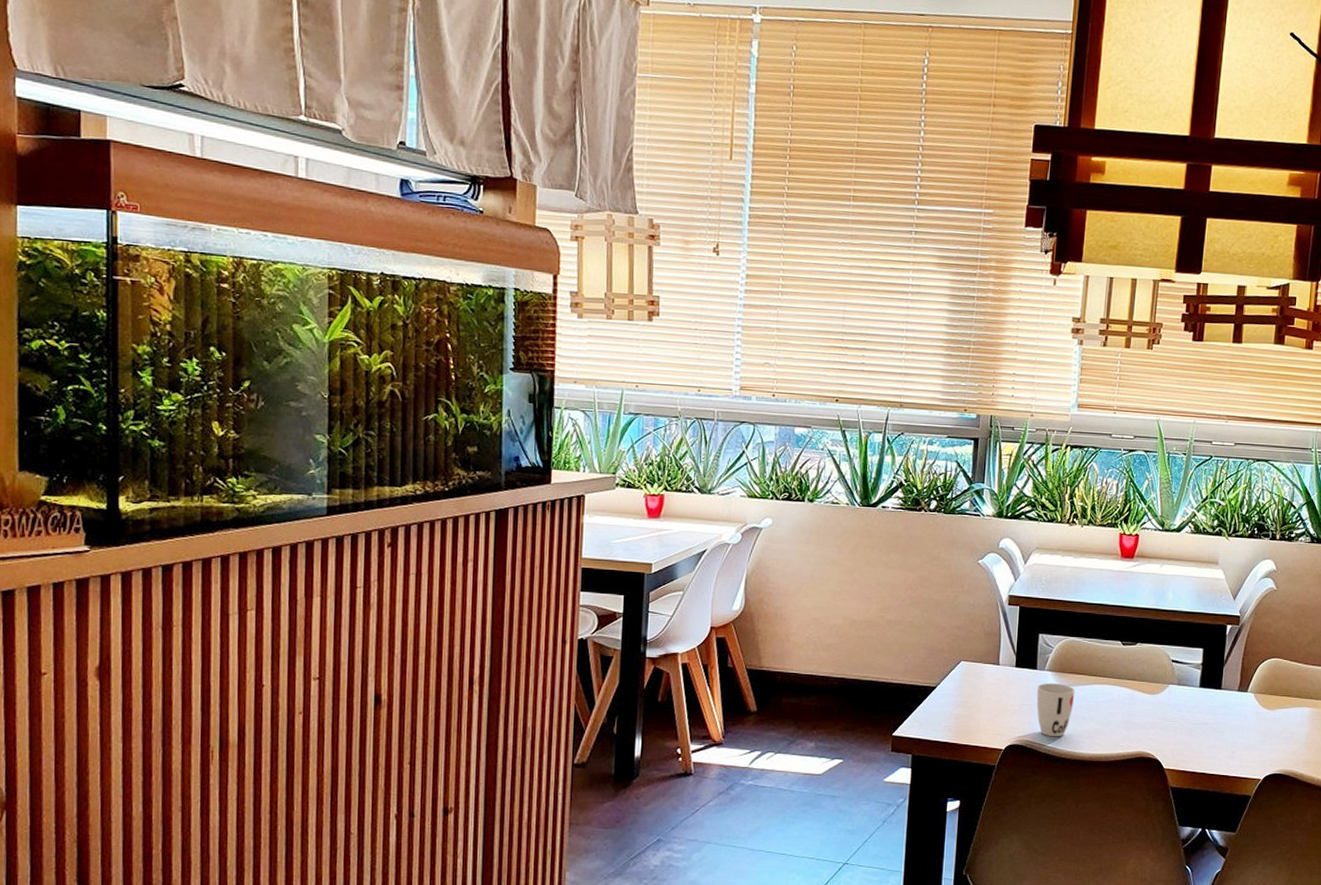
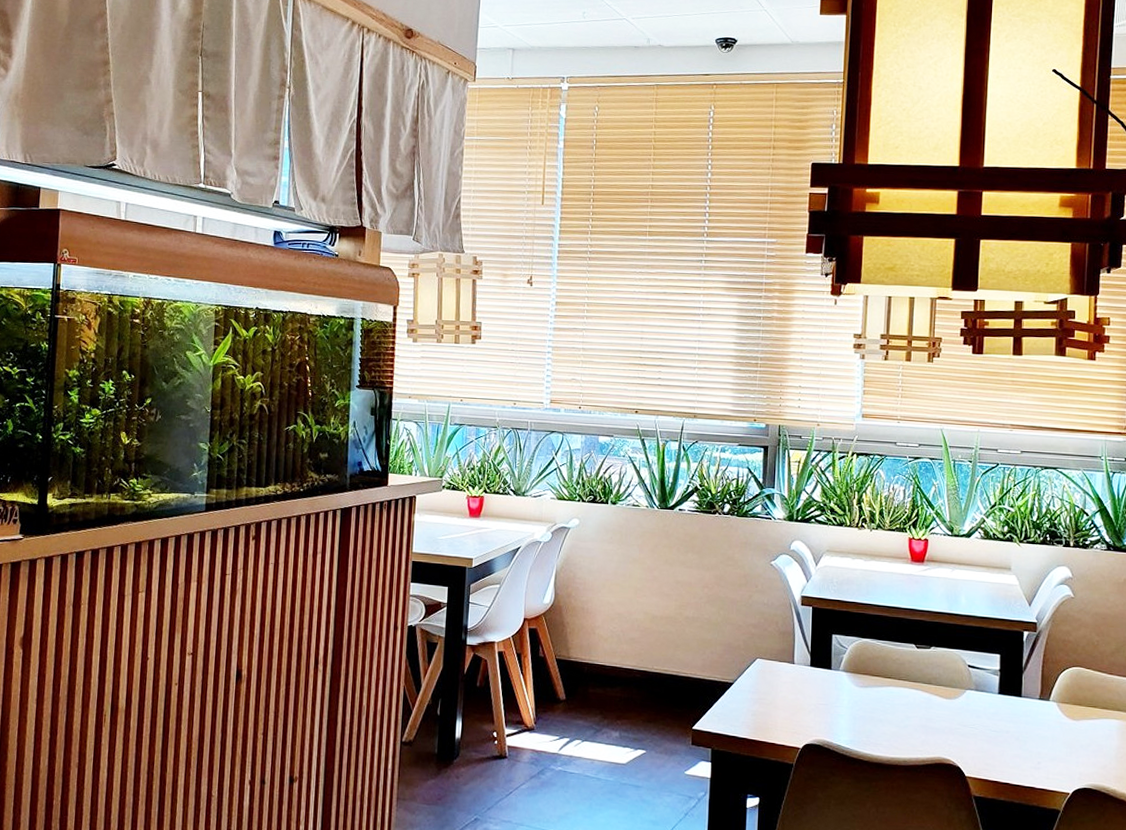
cup: present [1036,683,1075,737] -> none [832,683,871,739]

